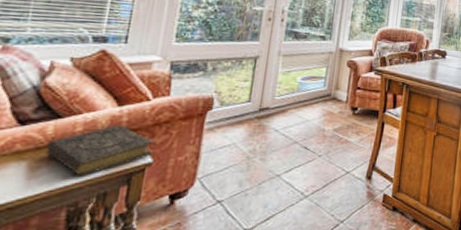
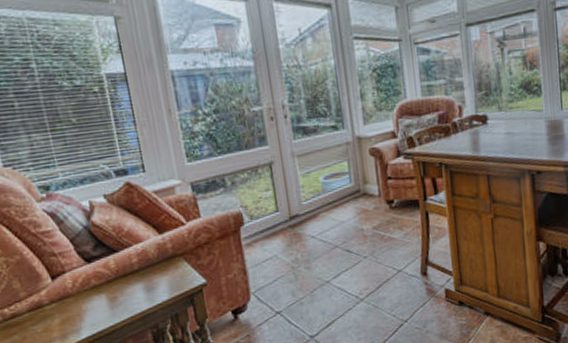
book: present [45,125,153,176] -> none [114,252,205,302]

